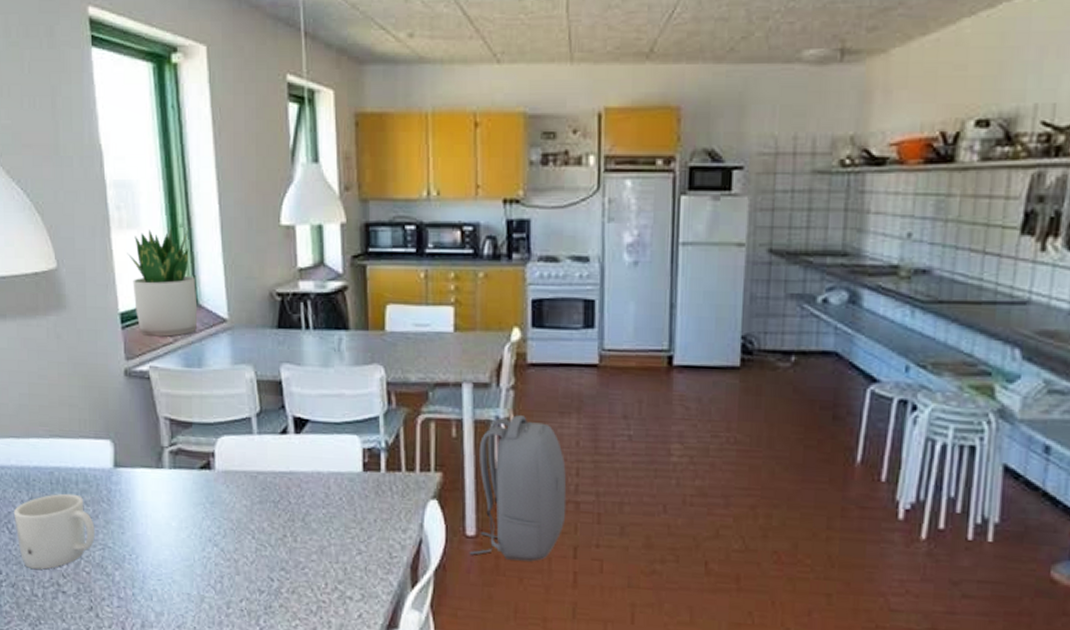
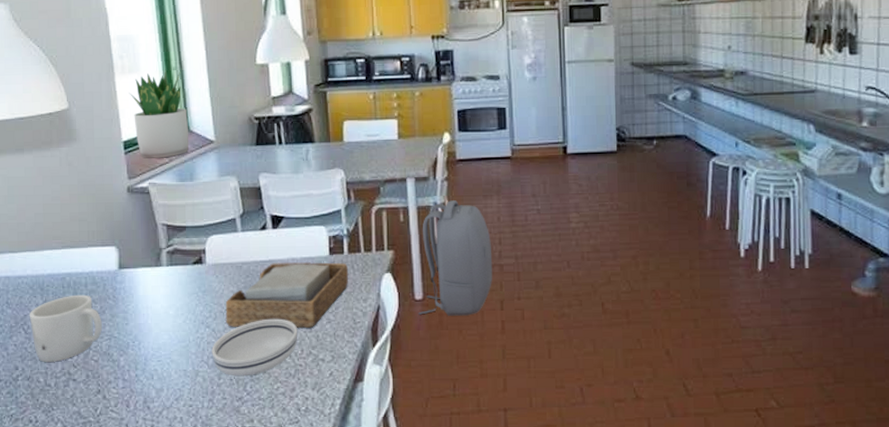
bowl: none [220,542,322,609] -> present [212,318,298,377]
napkin holder: none [237,475,386,558] -> present [225,262,349,328]

